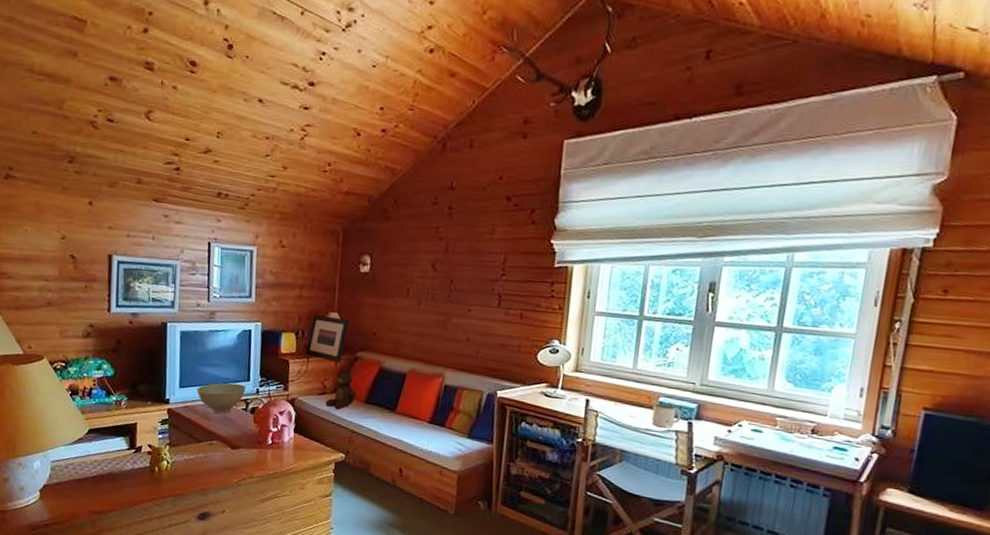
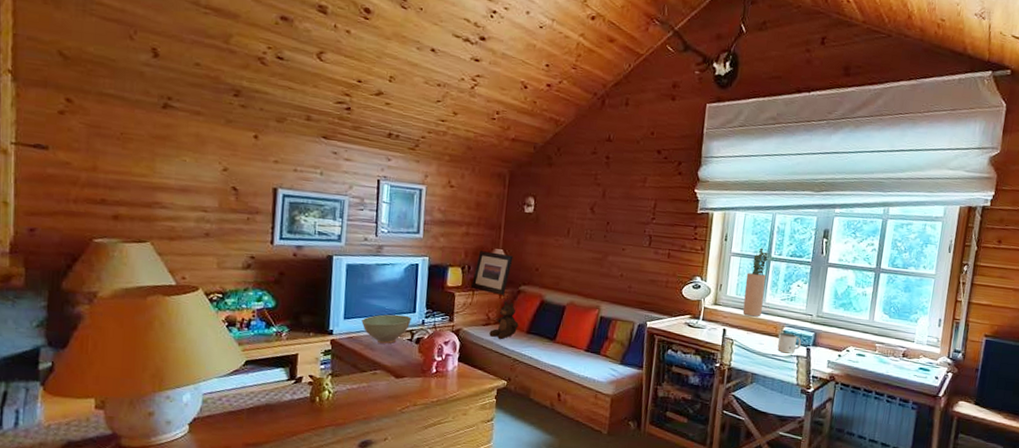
vase: none [609,304,640,386] -> present [742,246,768,317]

